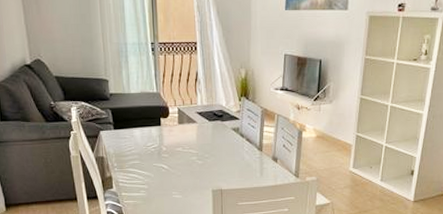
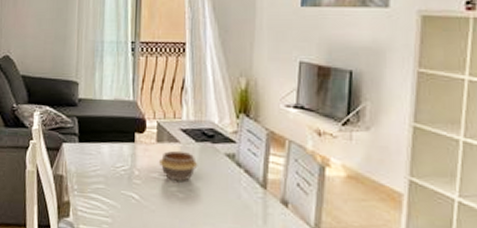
bowl: none [181,129,212,153] -> present [158,150,198,182]

